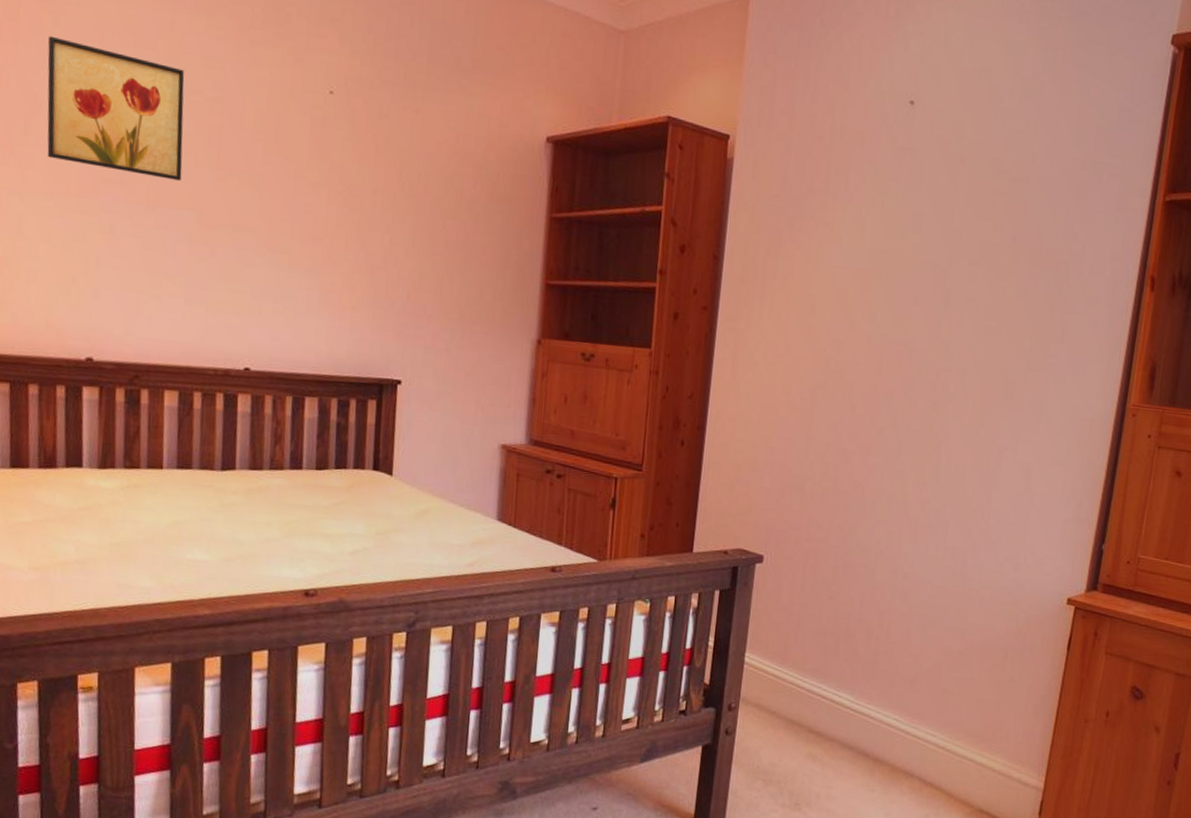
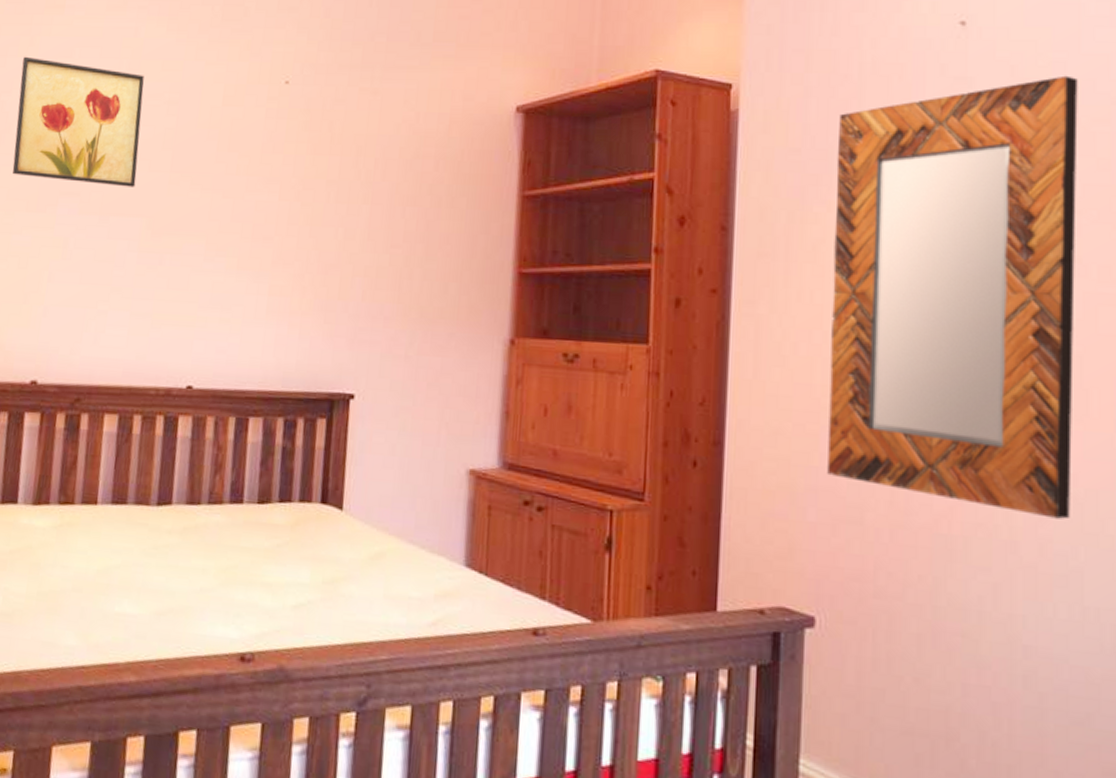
home mirror: none [781,154,989,487] -> present [827,75,1078,520]

